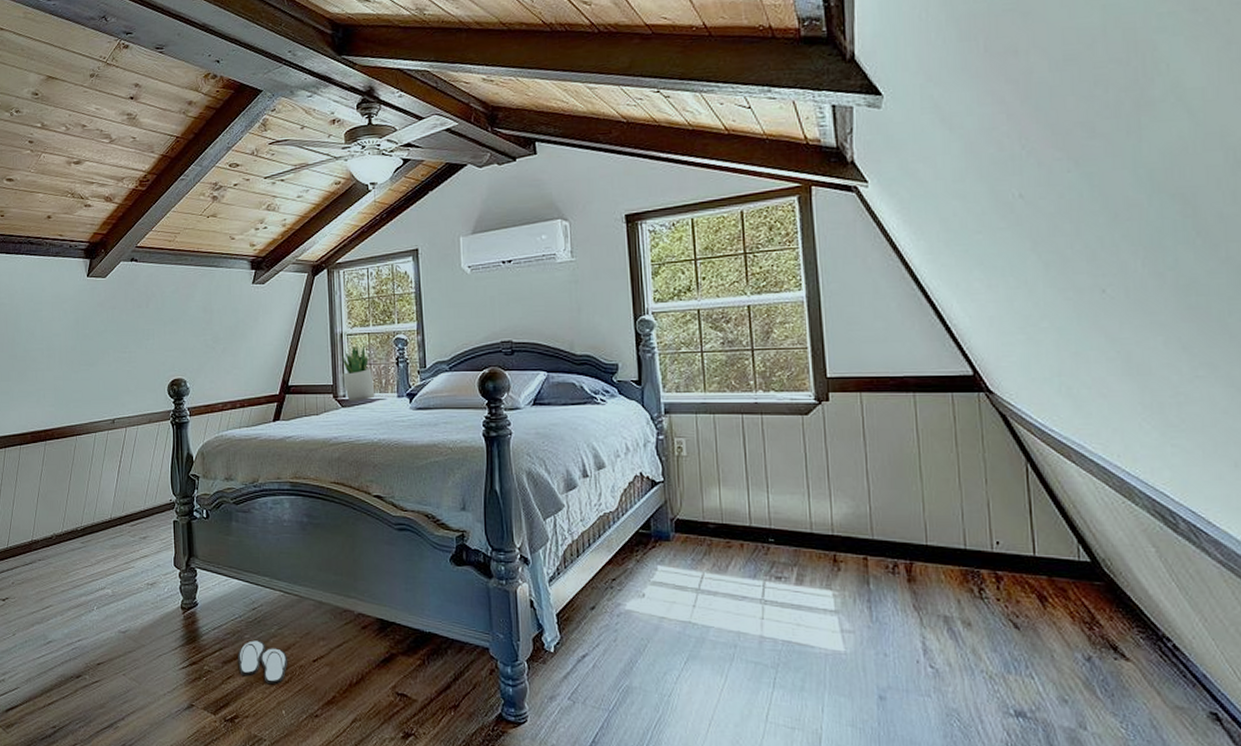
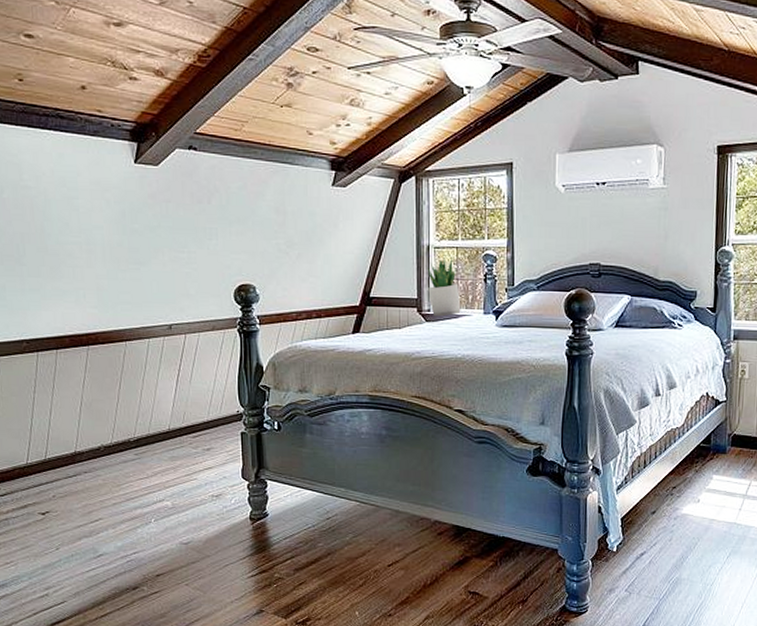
slippers: present [238,640,287,685] -> none [310,548,362,589]

